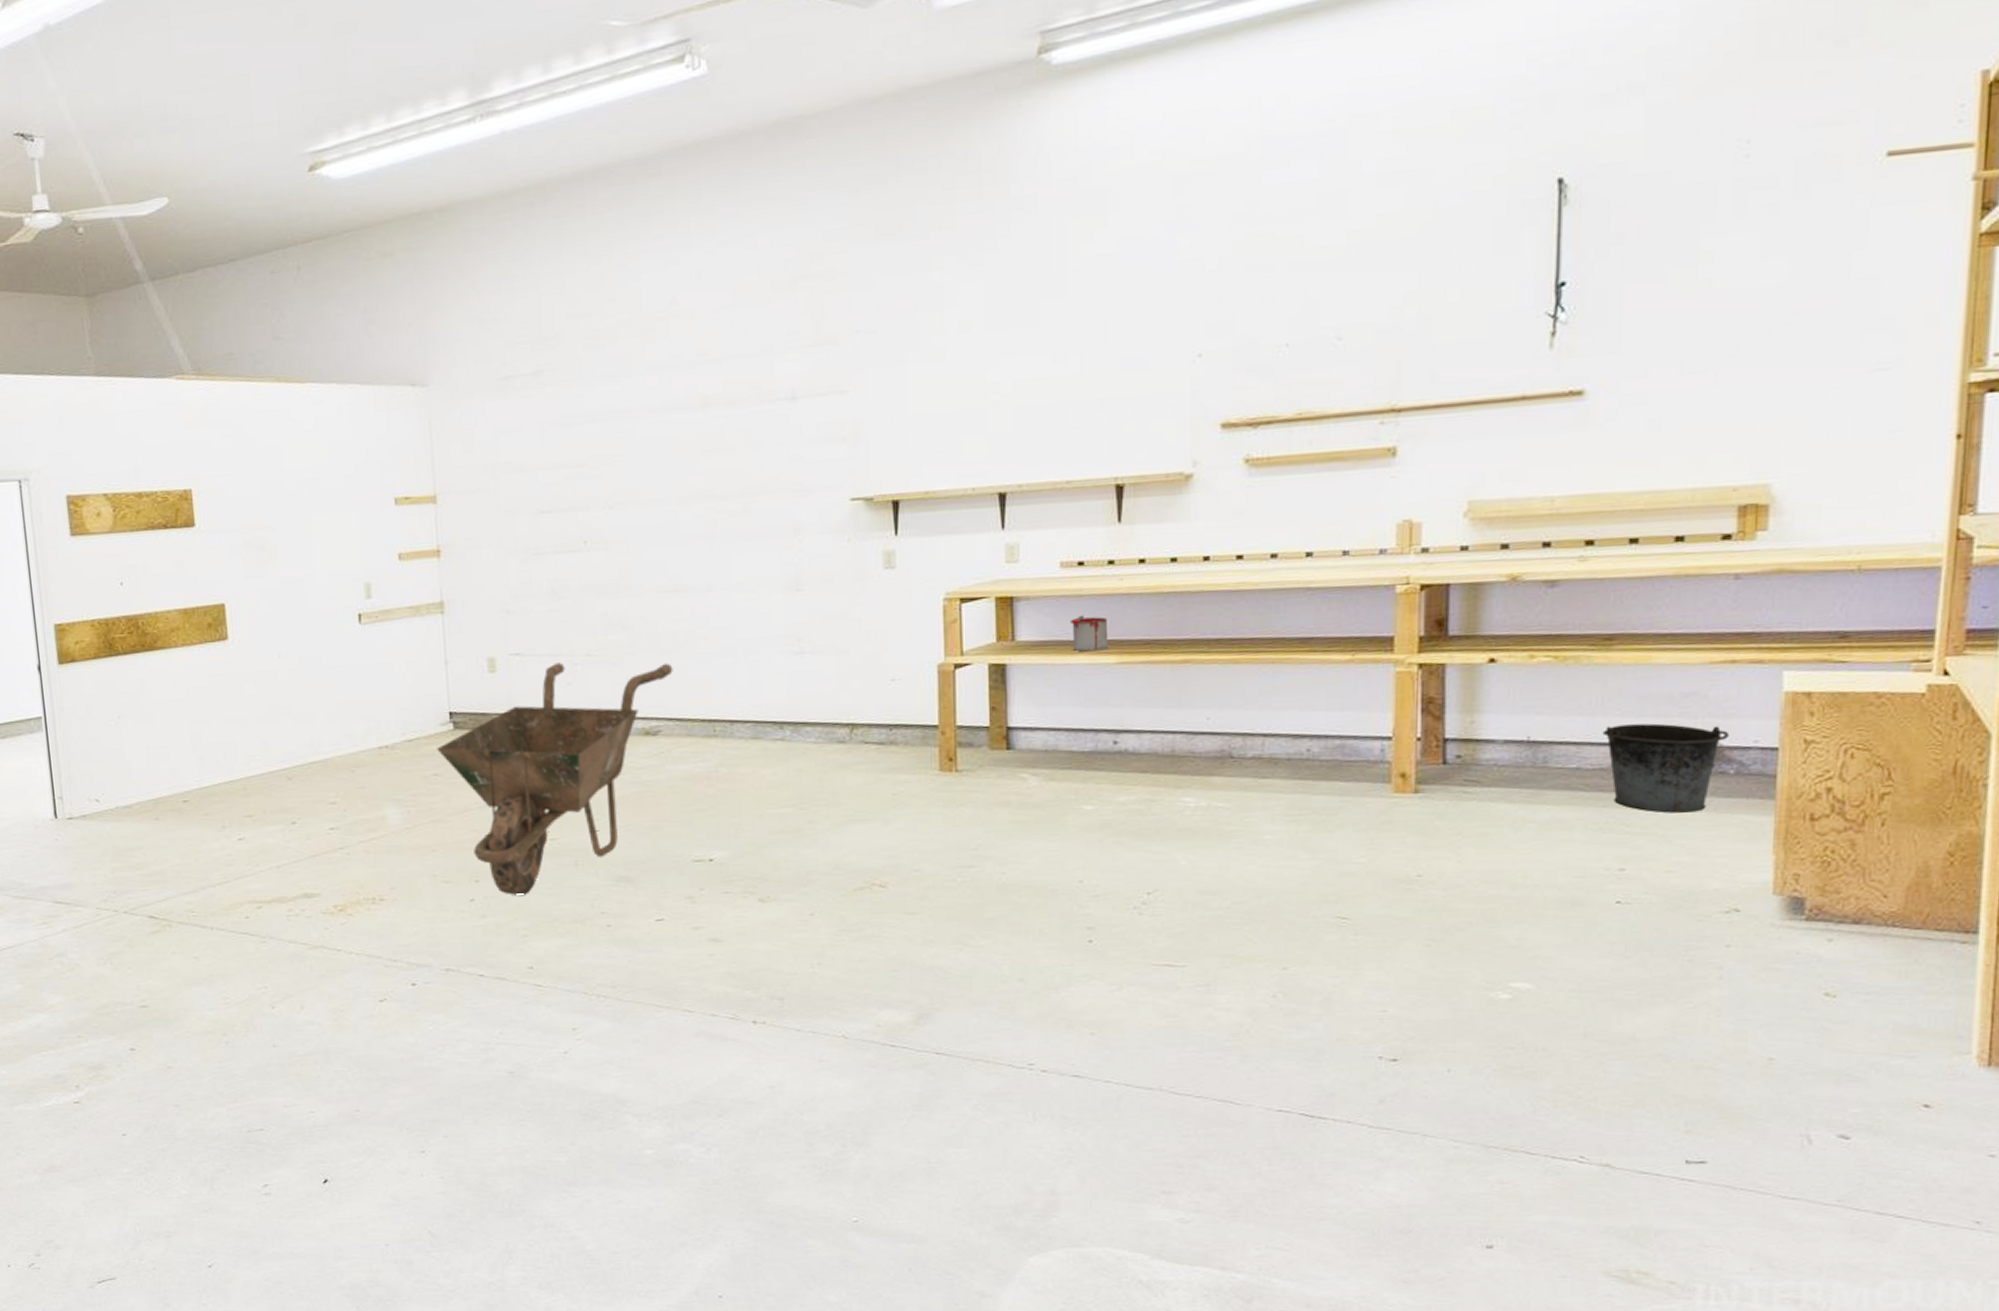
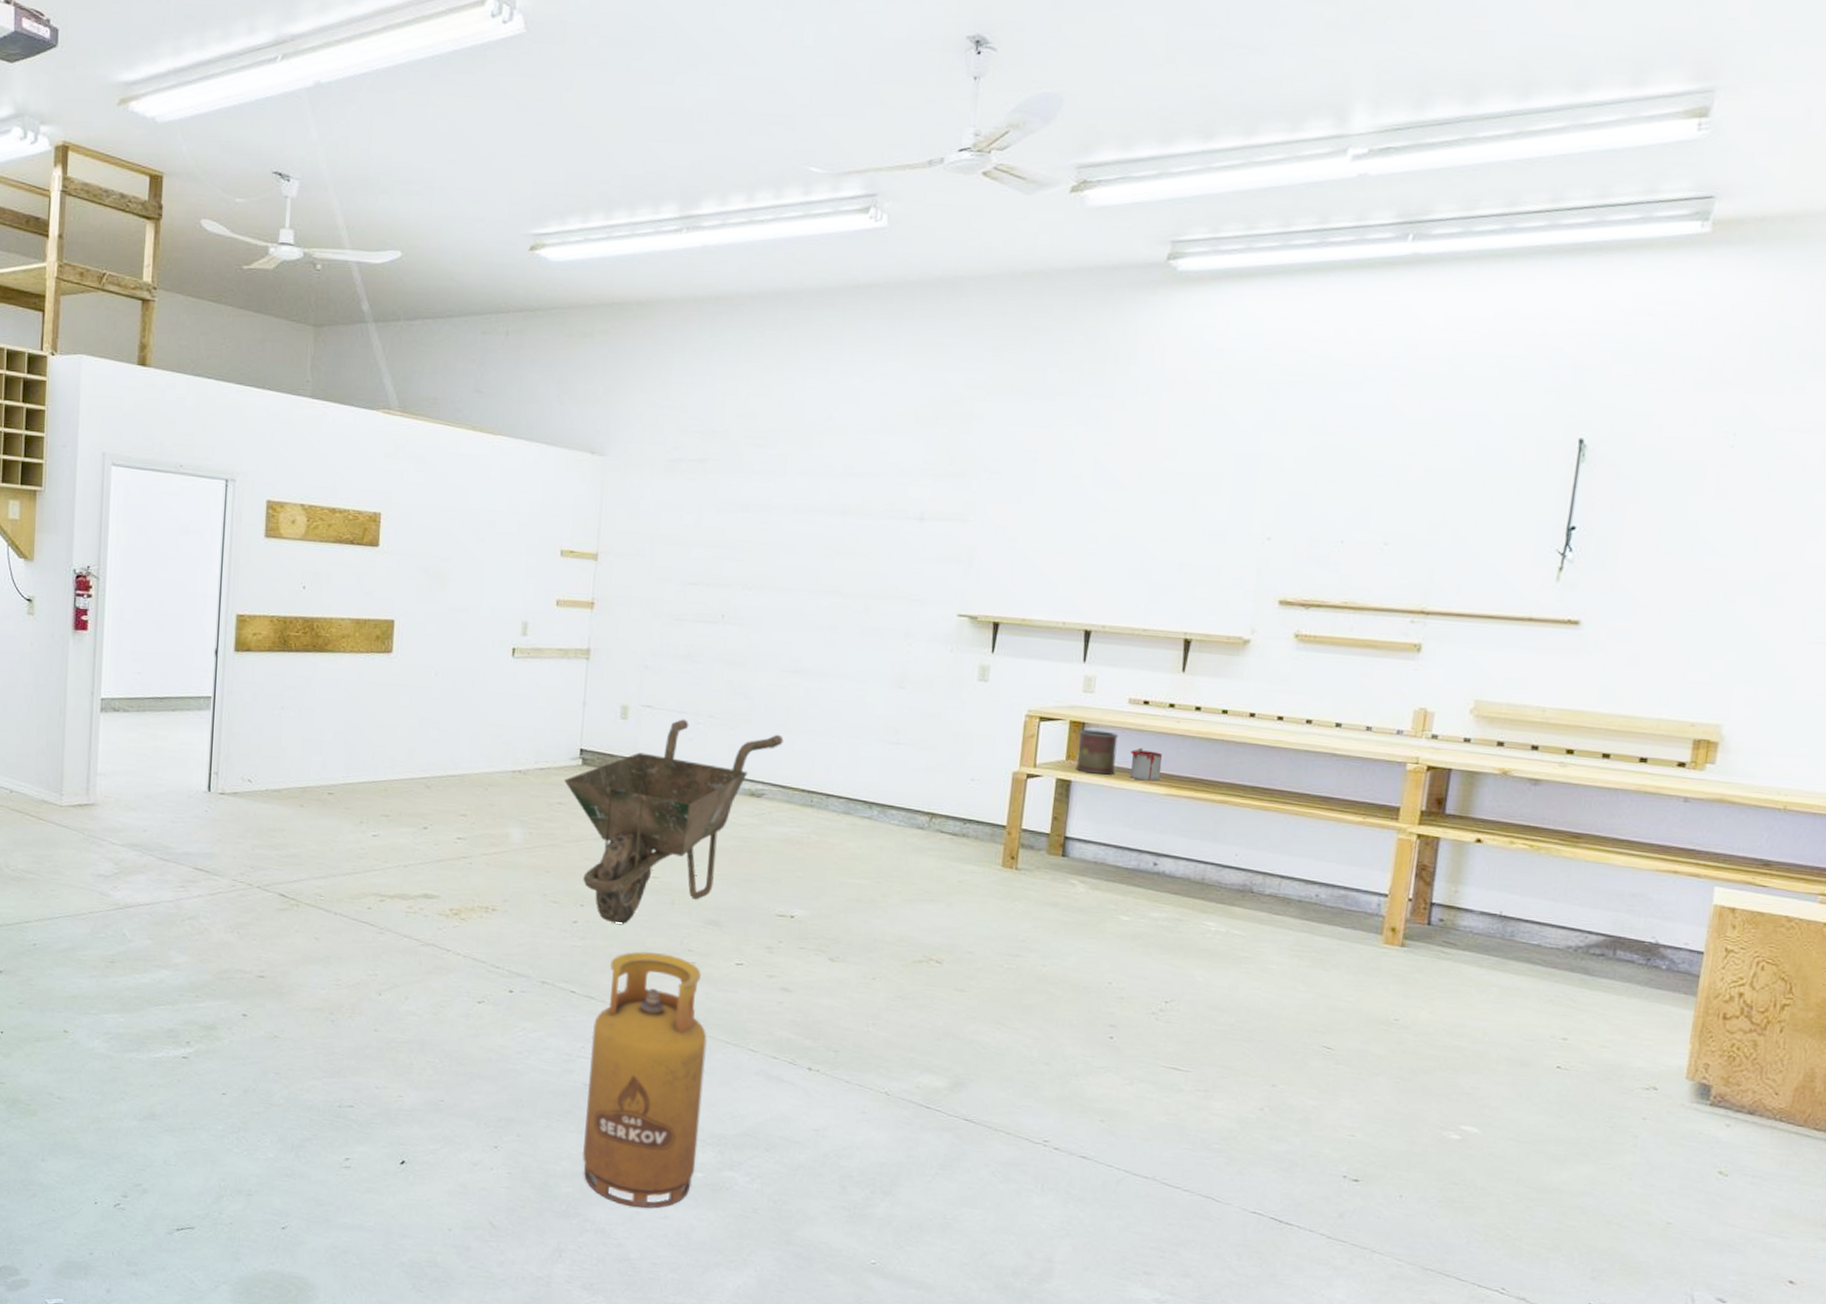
gas cylinder: none [508,920,644,1196] -> present [582,951,707,1208]
paint can: none [1007,602,1055,653] -> present [1076,729,1118,775]
bucket: present [1602,723,1730,813] -> none [1562,912,1666,998]

